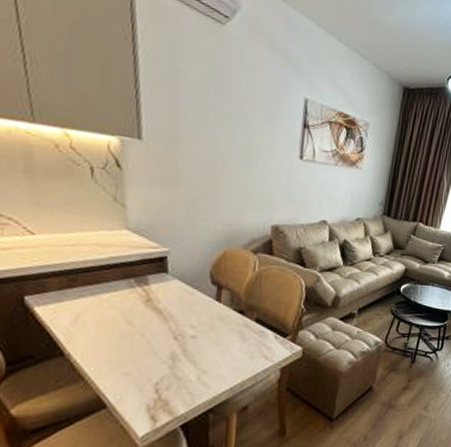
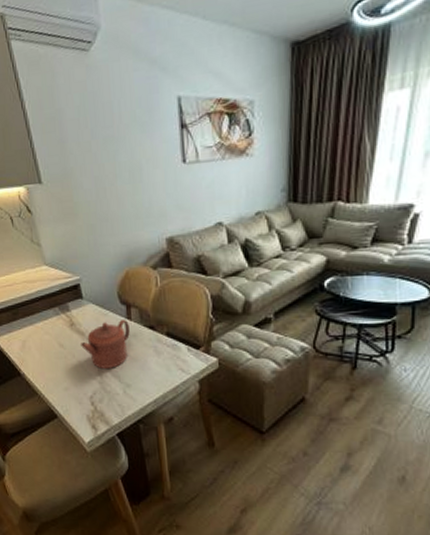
teapot: none [155,300,217,352] -> present [81,319,130,368]

